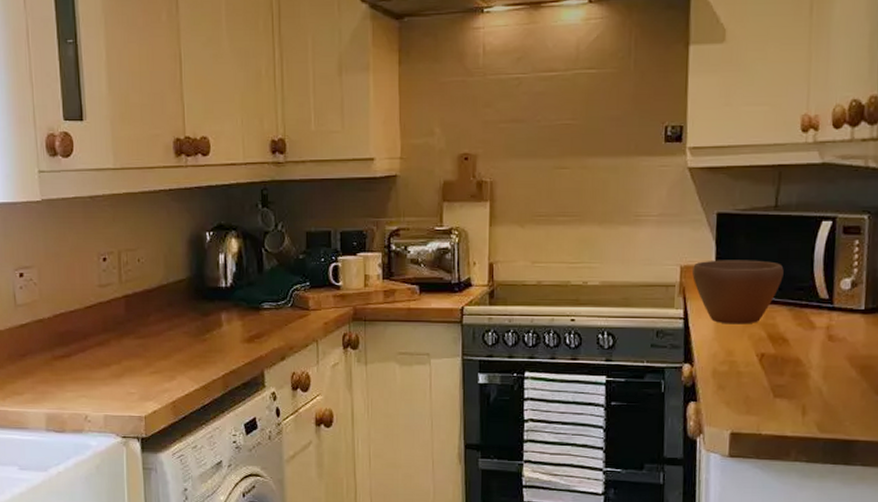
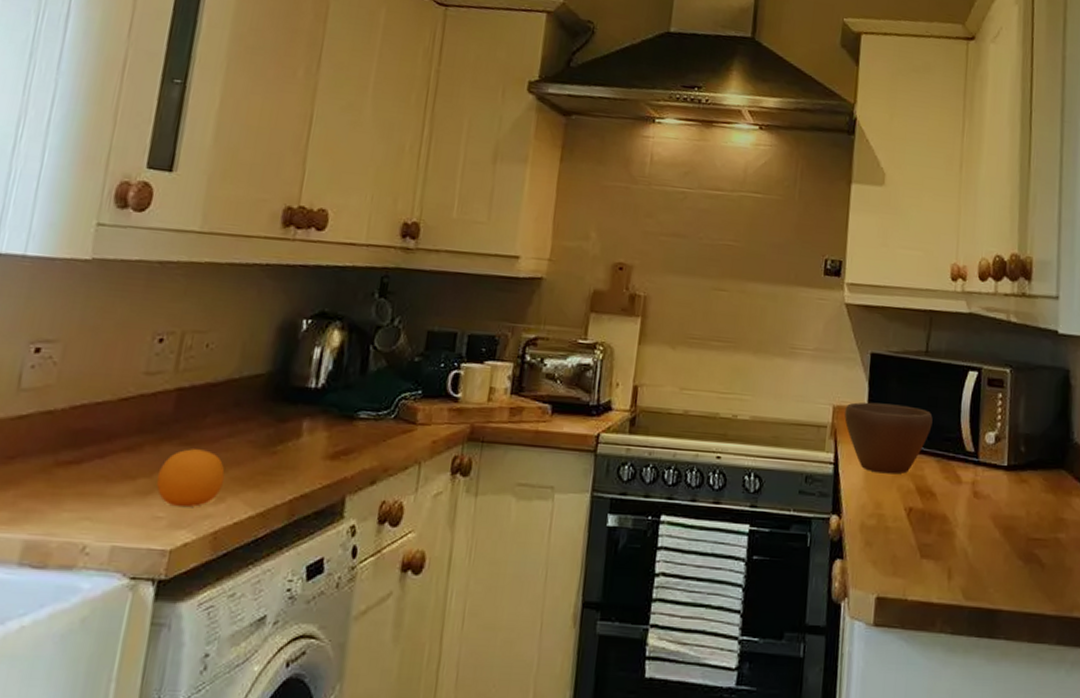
fruit: none [124,341,172,385] -> present [156,449,225,508]

